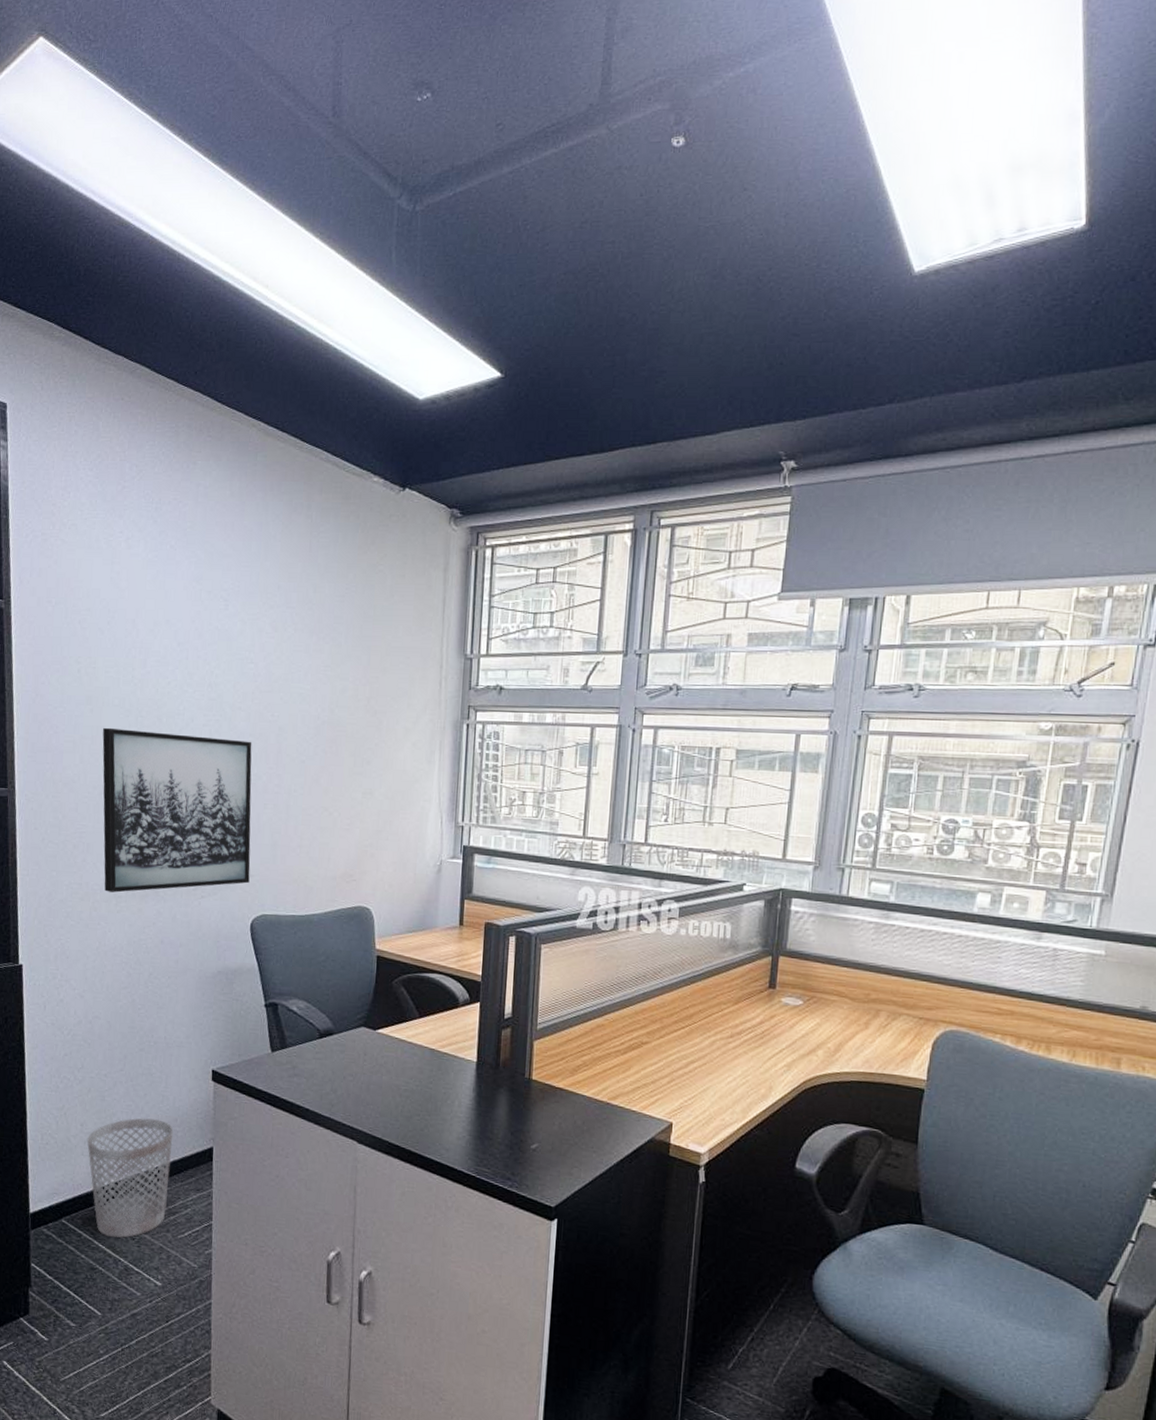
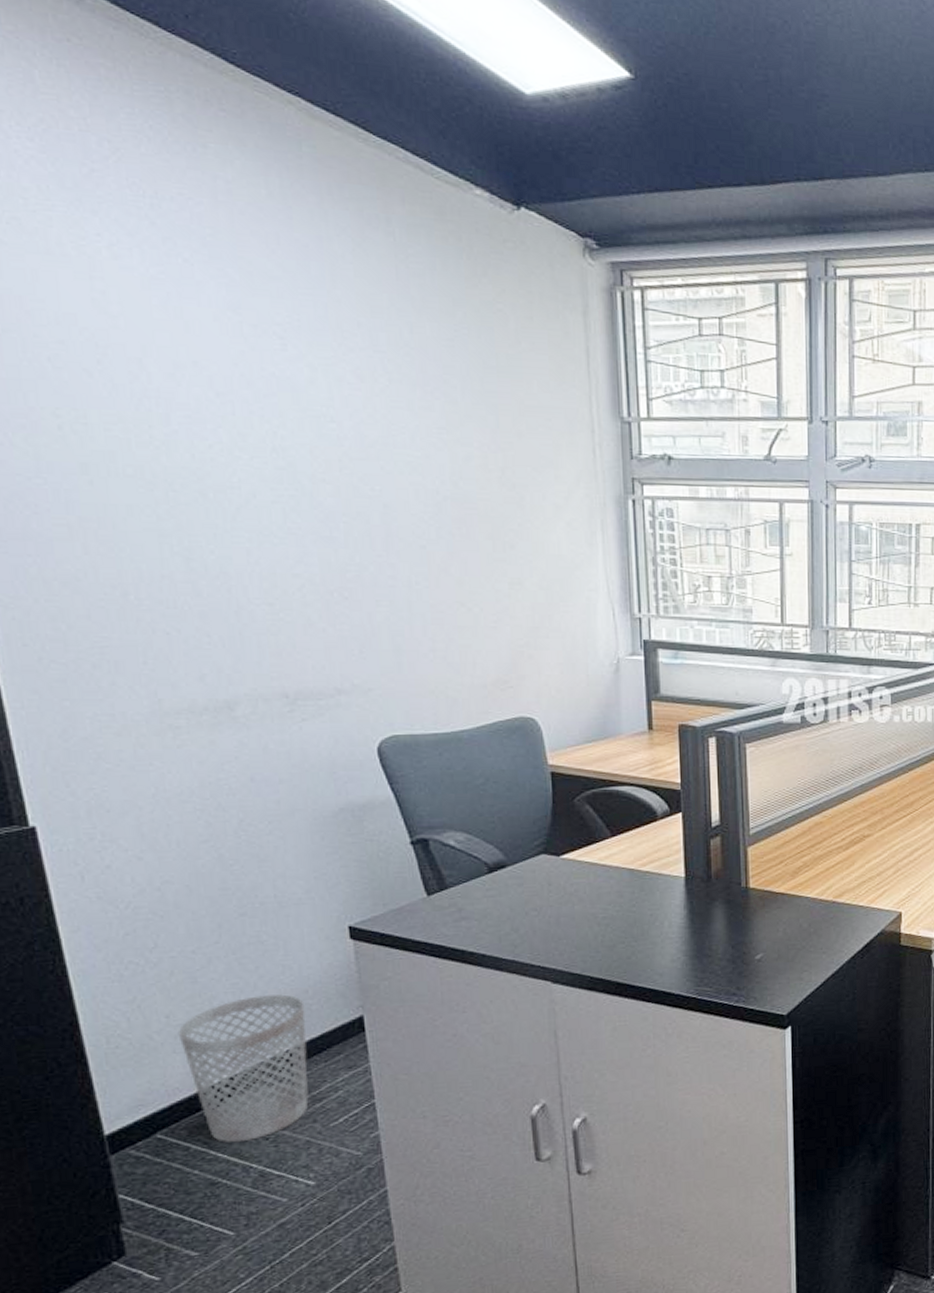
wall art: present [102,727,252,893] -> none [114,505,369,722]

